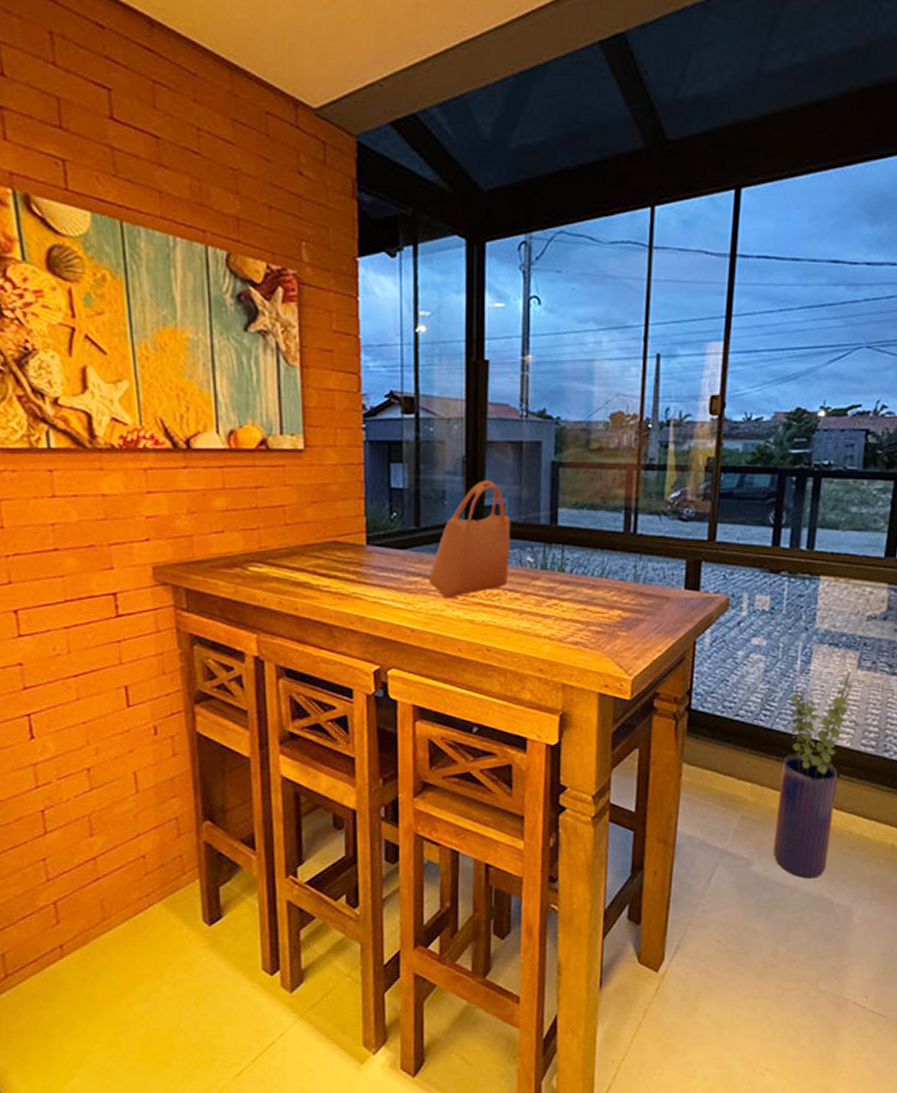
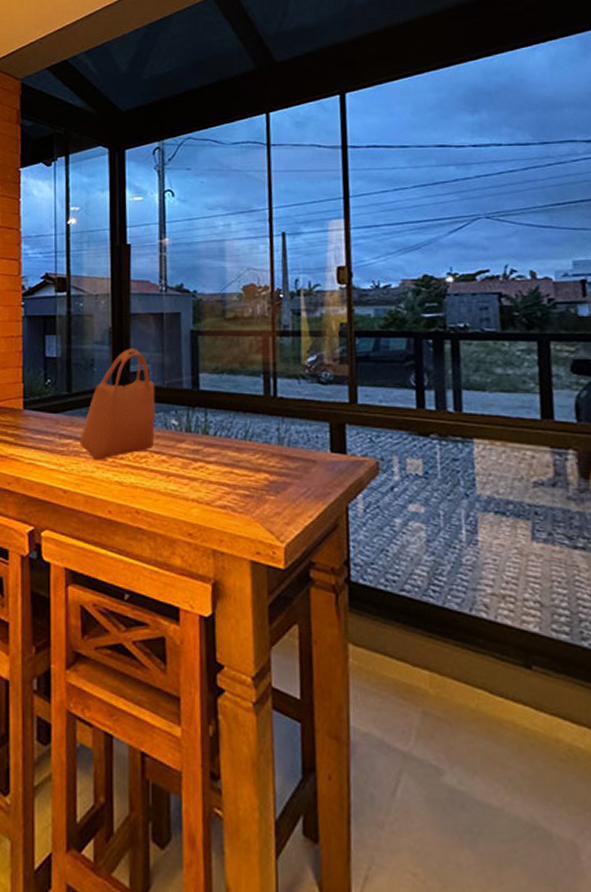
vase: present [773,672,852,879] -> none [459,544,535,799]

